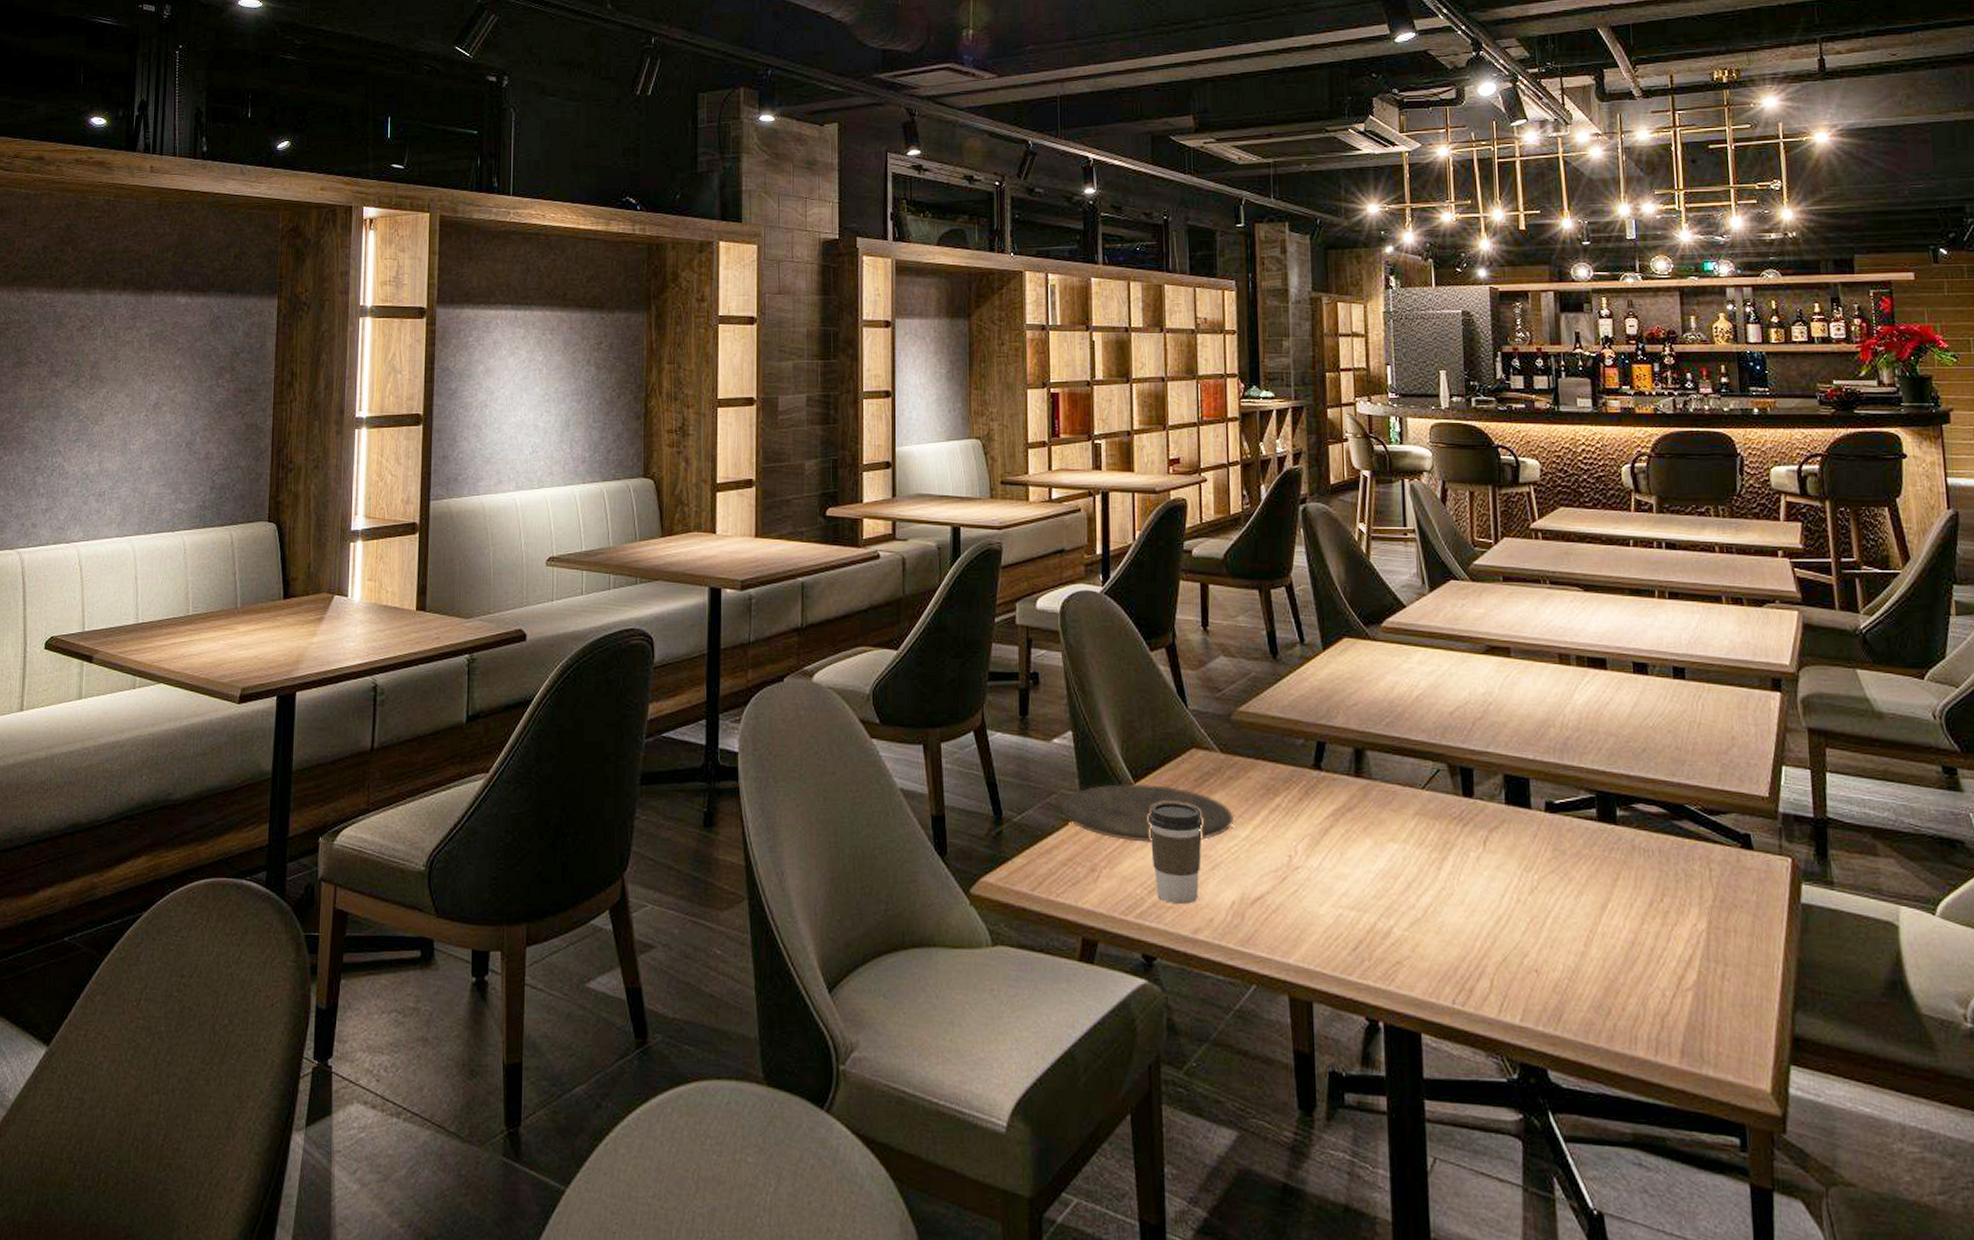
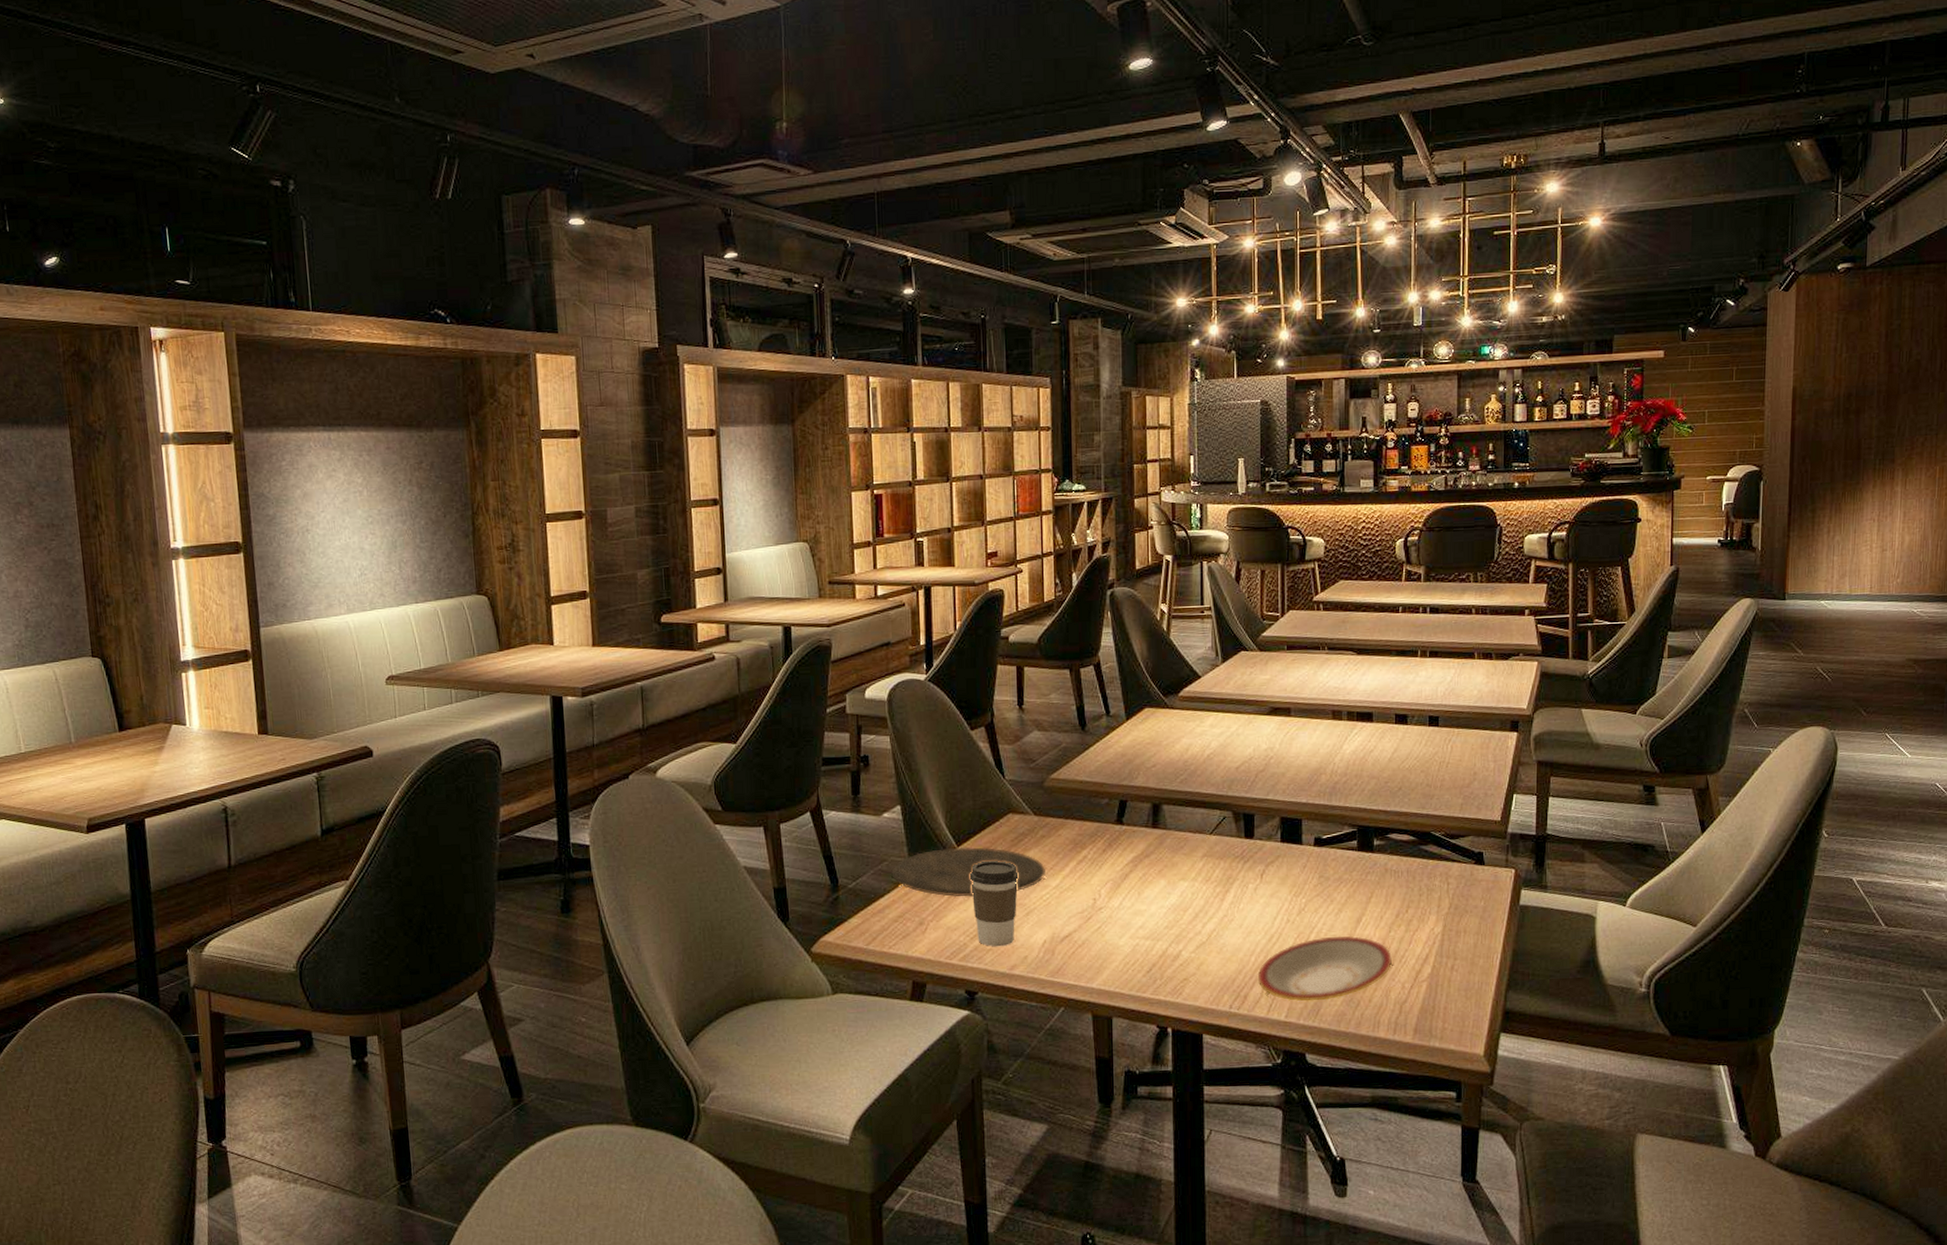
plate: none [1484,924,1647,1004] -> present [1257,935,1392,1001]

